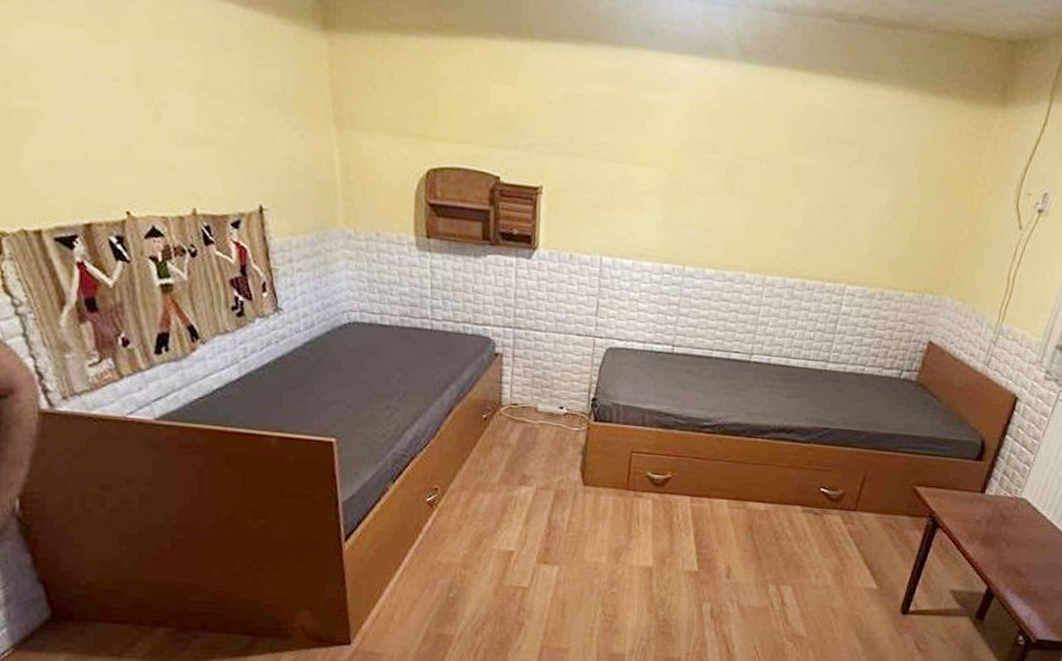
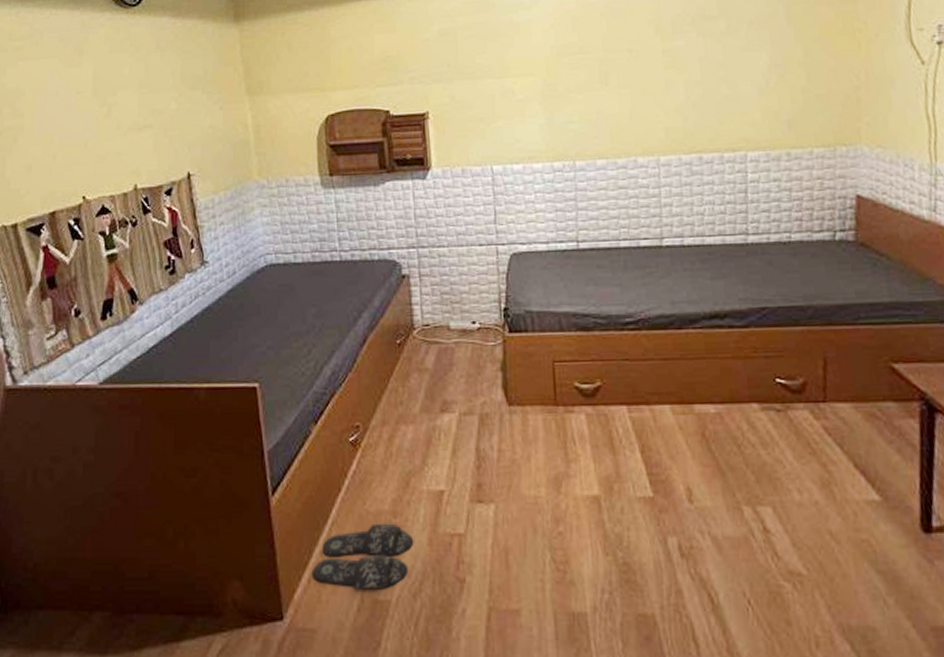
slippers: none [380,573,479,626] -> present [311,523,412,590]

